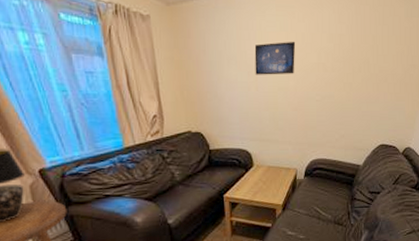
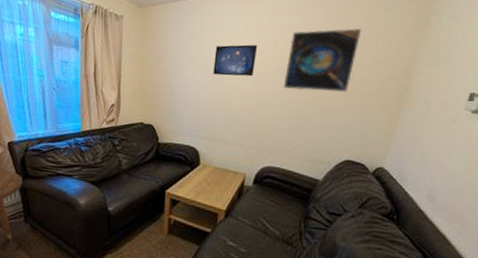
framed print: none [322,21,387,85] -> present [283,28,362,92]

